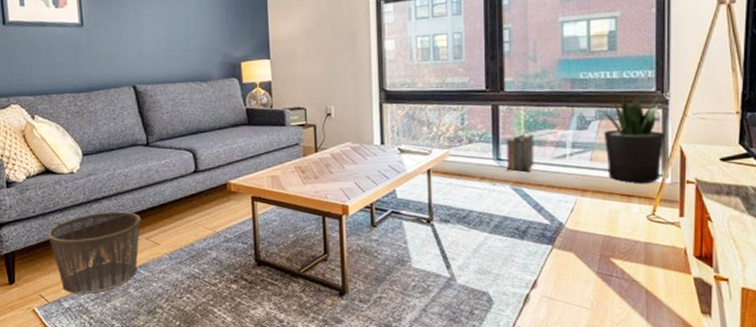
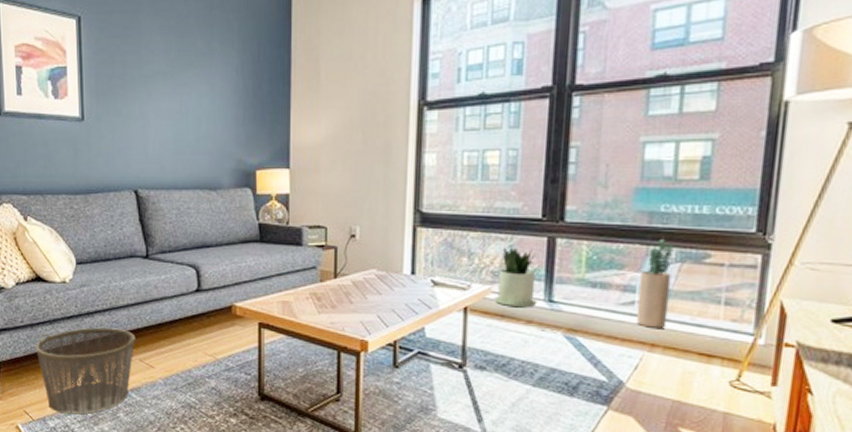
planter: none [452,115,488,167] -> present [494,247,537,308]
books: present [505,132,535,172] -> none [559,272,597,318]
vase: none [568,97,593,176] -> present [635,235,674,328]
planter: present [603,91,665,183] -> none [683,230,762,342]

